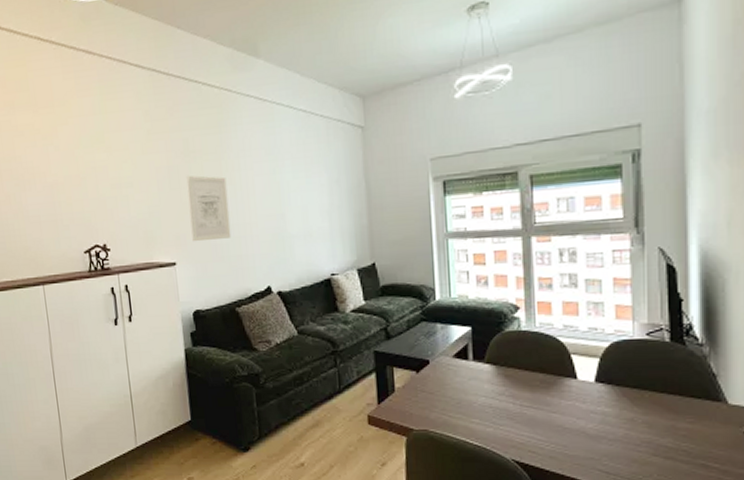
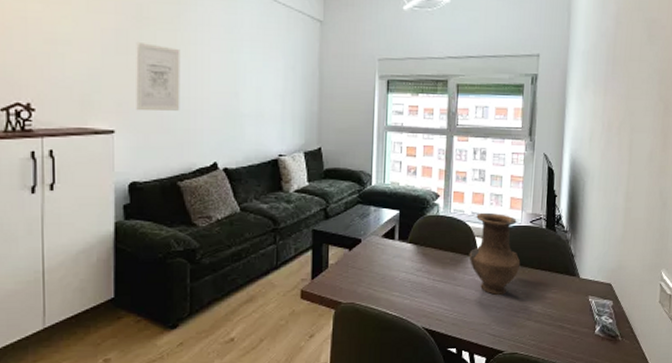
vase: none [564,324,637,424] -> present [469,212,521,295]

